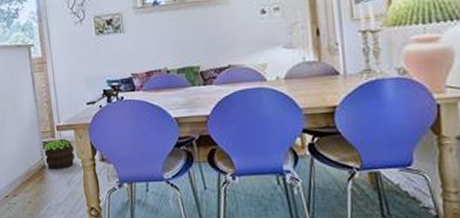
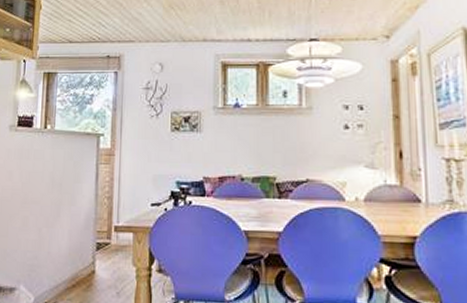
potted plant: present [44,138,75,170] -> none [96,241,130,278]

